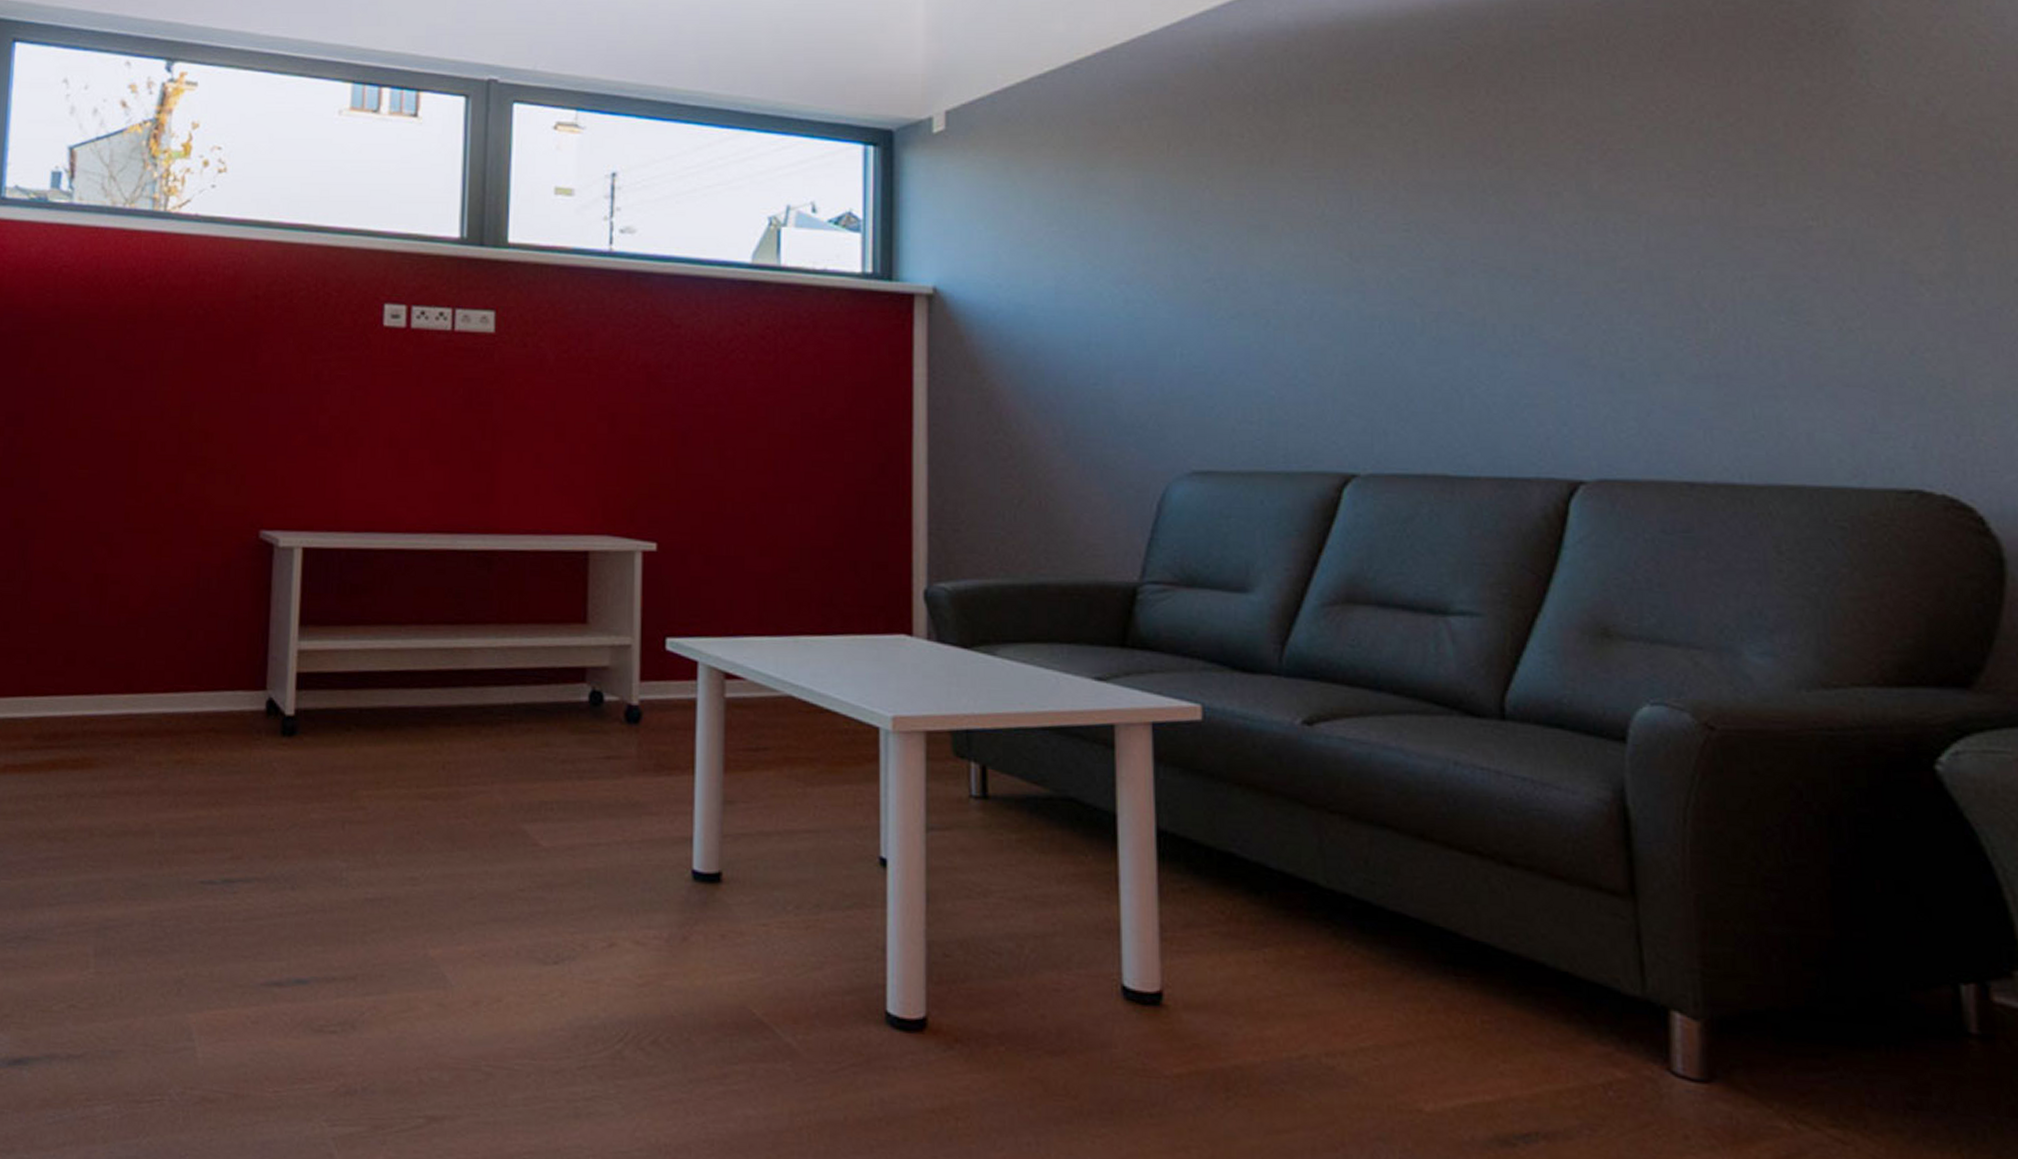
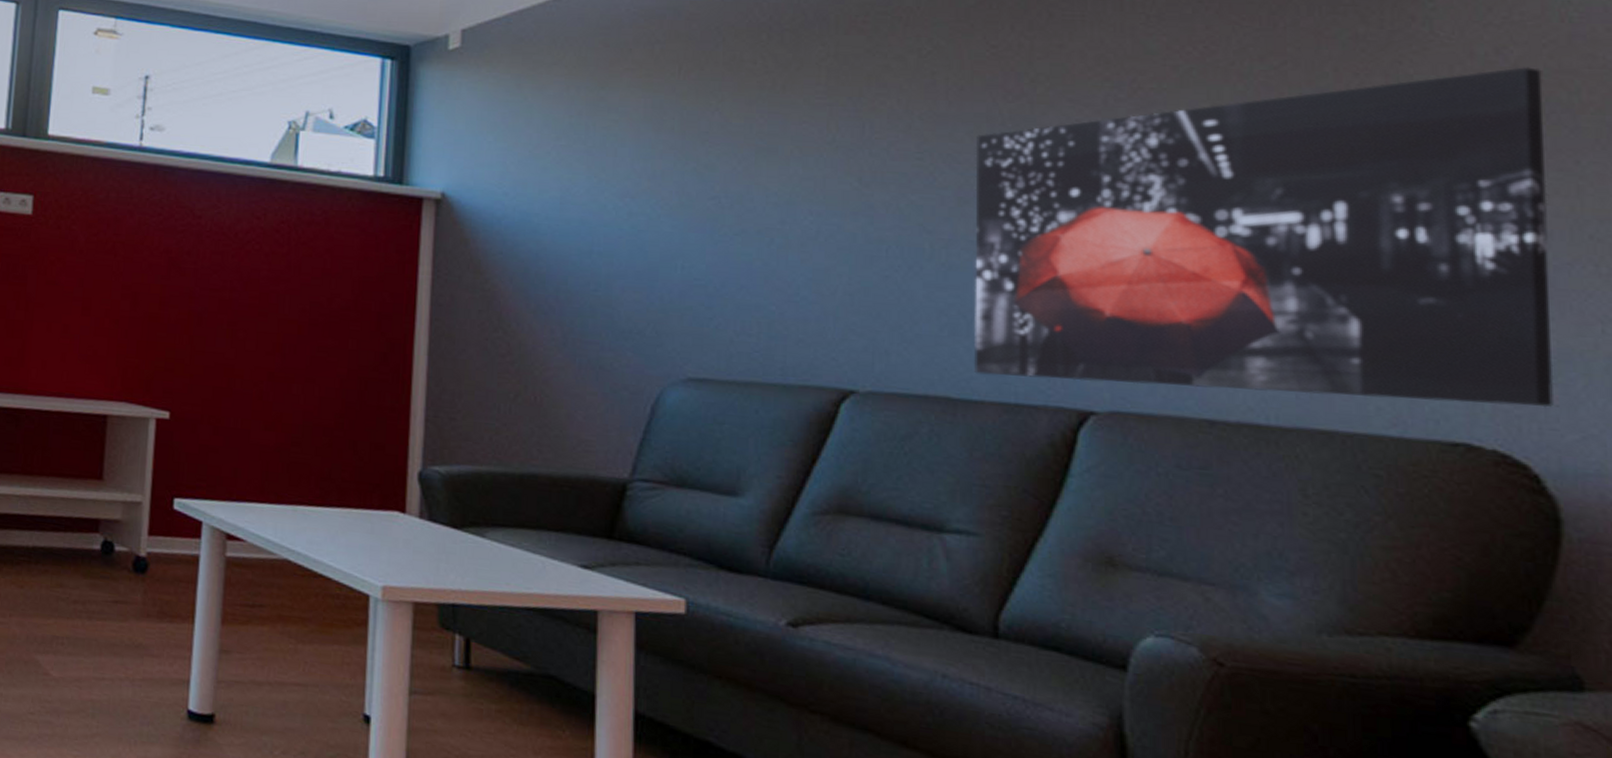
wall art: none [1458,116,1992,451] -> present [974,67,1554,408]

